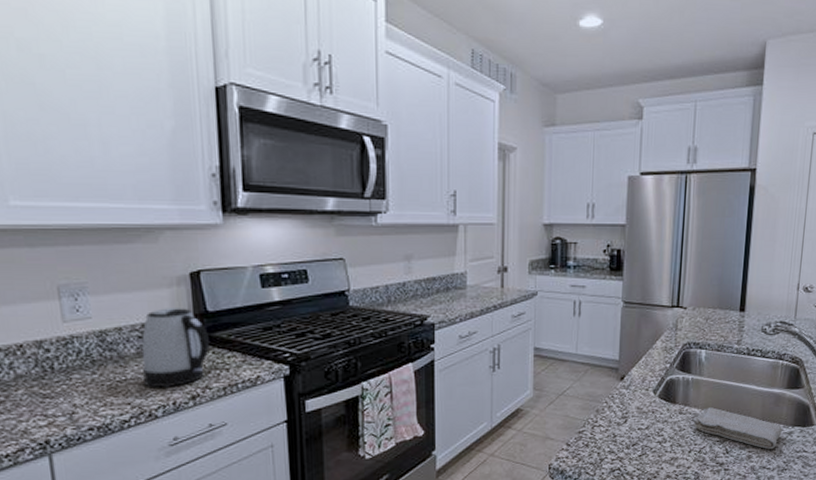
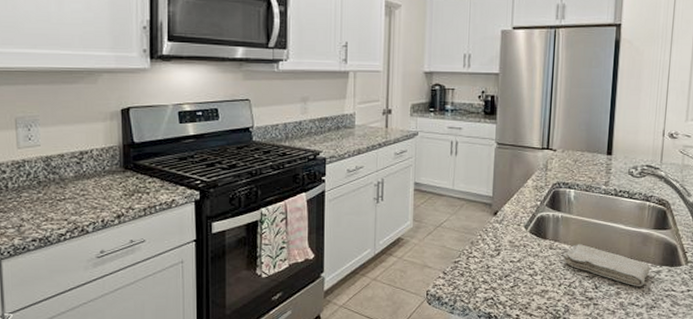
kettle: present [141,308,210,387] -> none [78,139,134,206]

